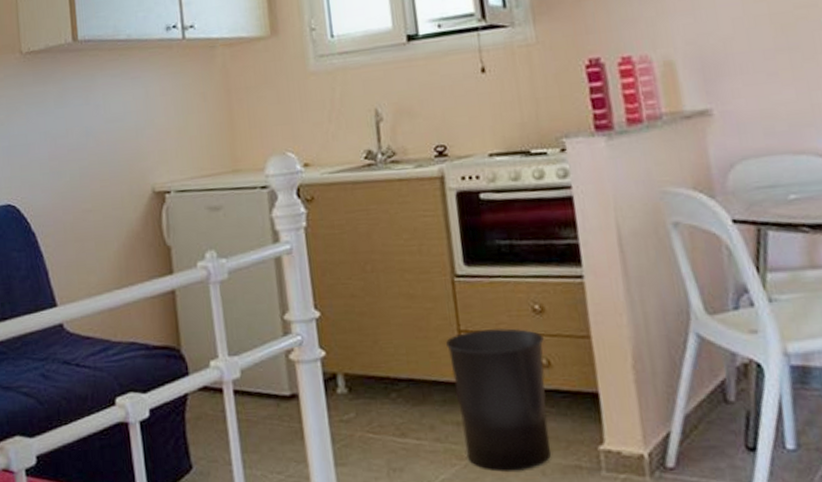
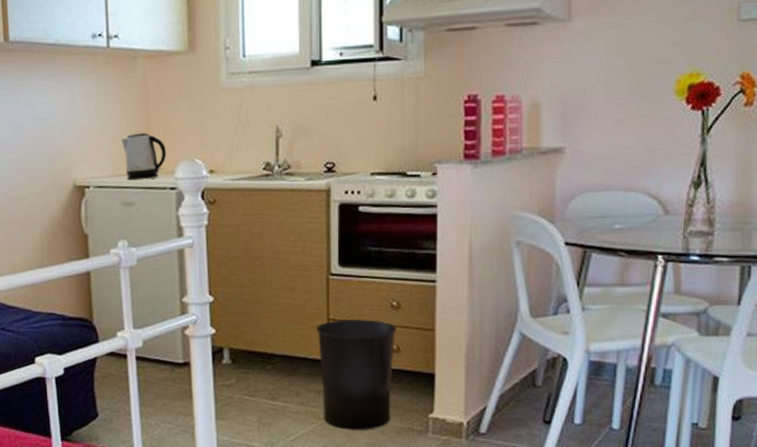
kettle: none [204,126,255,182] -> present [122,132,167,181]

